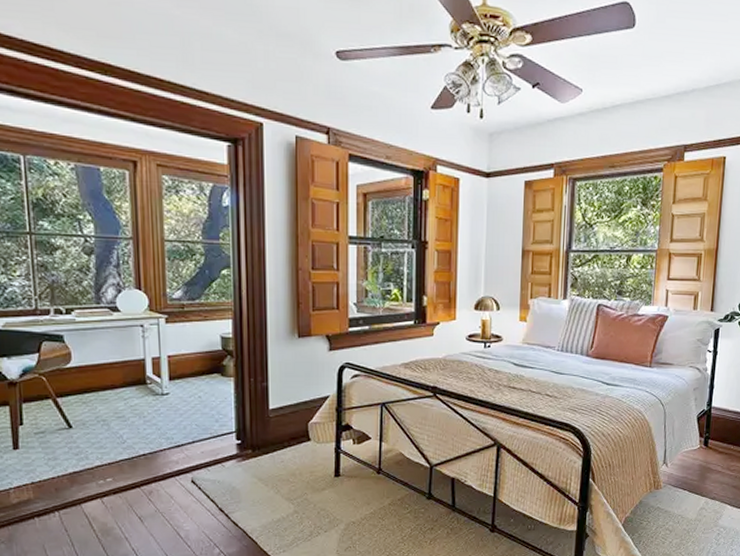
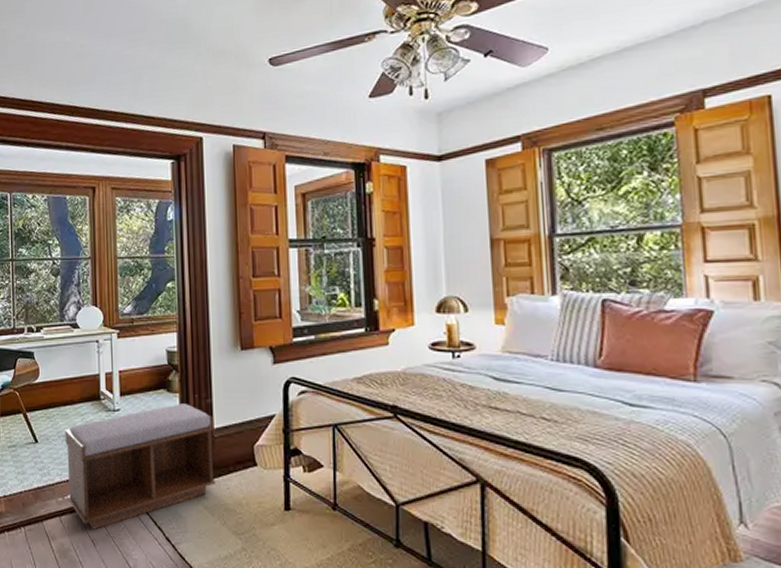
bench: none [105,387,271,507] -> present [65,404,216,530]

